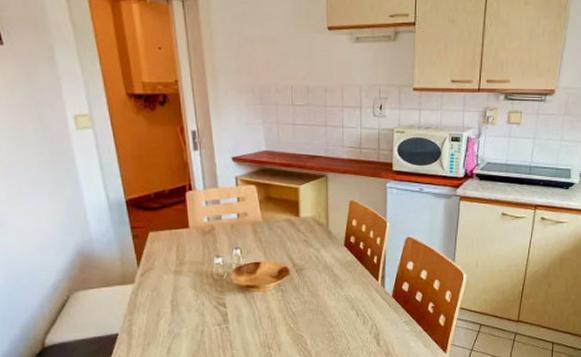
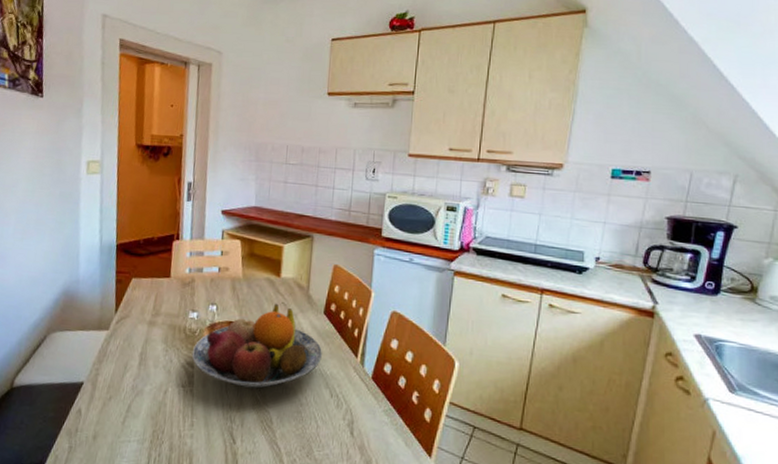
fruit bowl: none [222,241,346,318] -> present [191,303,322,388]

